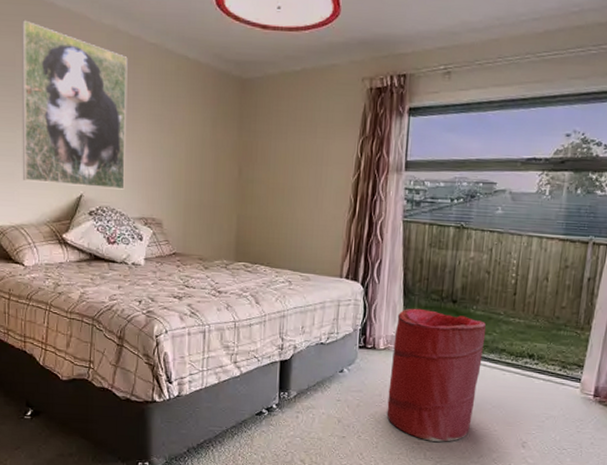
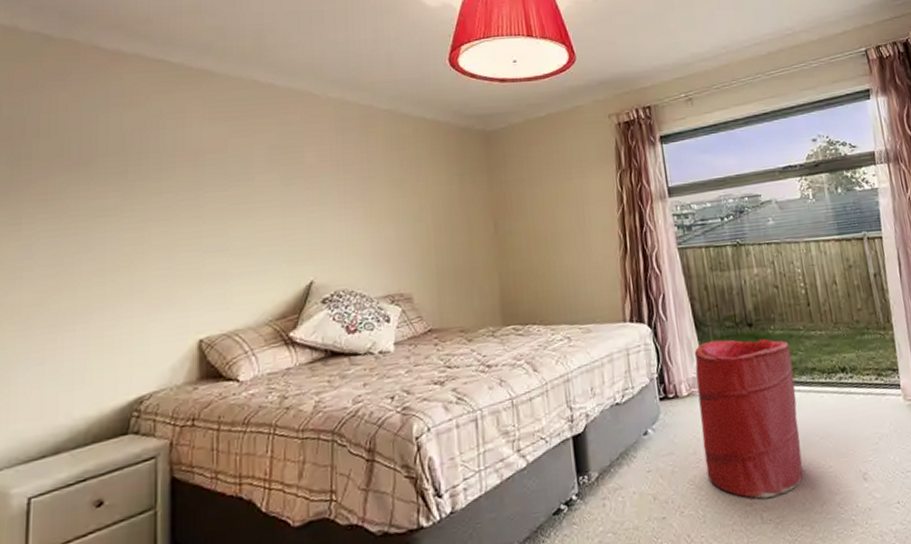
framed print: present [22,20,128,190] -> none [235,104,364,277]

